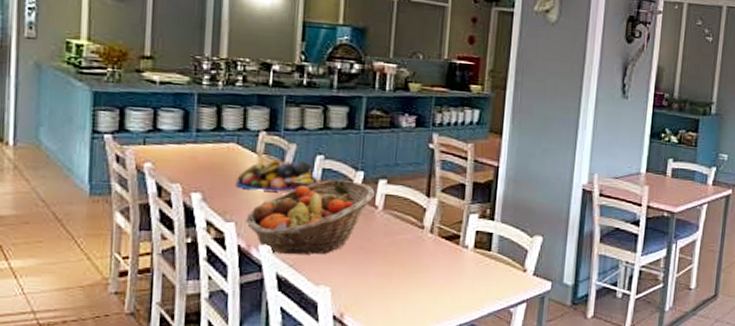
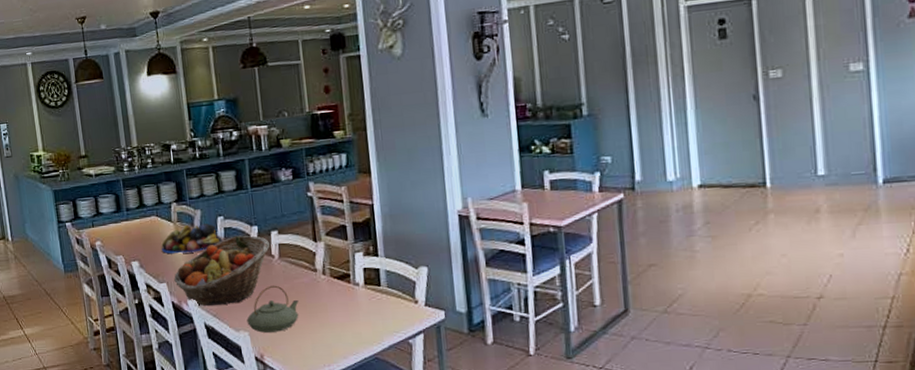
teapot: none [331,238,397,290] -> present [247,285,299,333]

